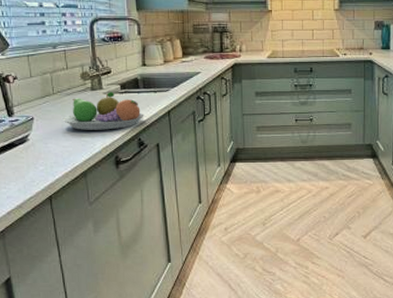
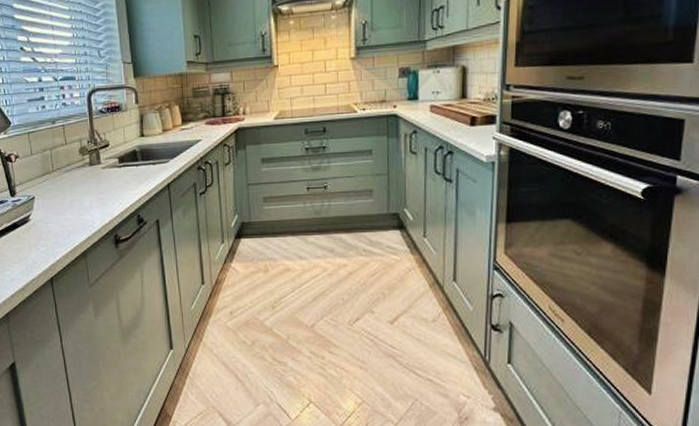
fruit bowl: present [62,92,144,130] -> none [62,166,143,208]

